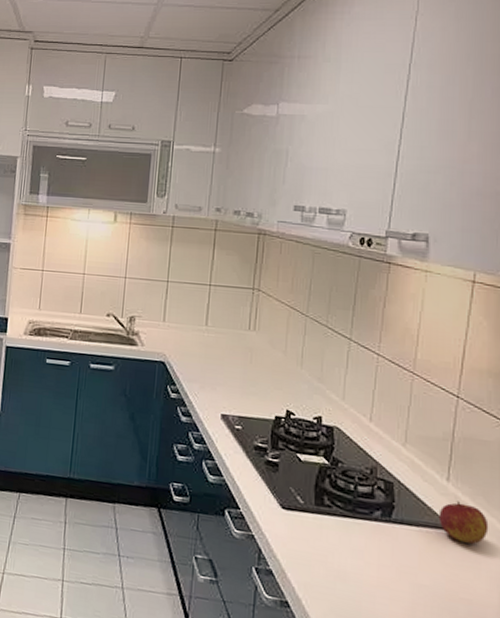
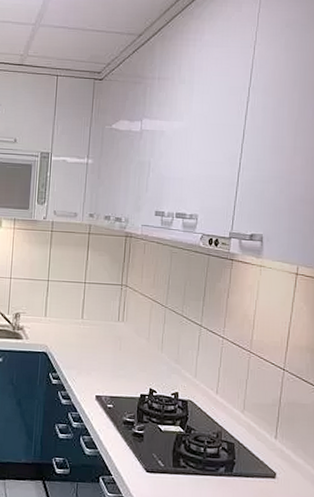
apple: present [438,501,489,544] -> none [268,454,306,488]

